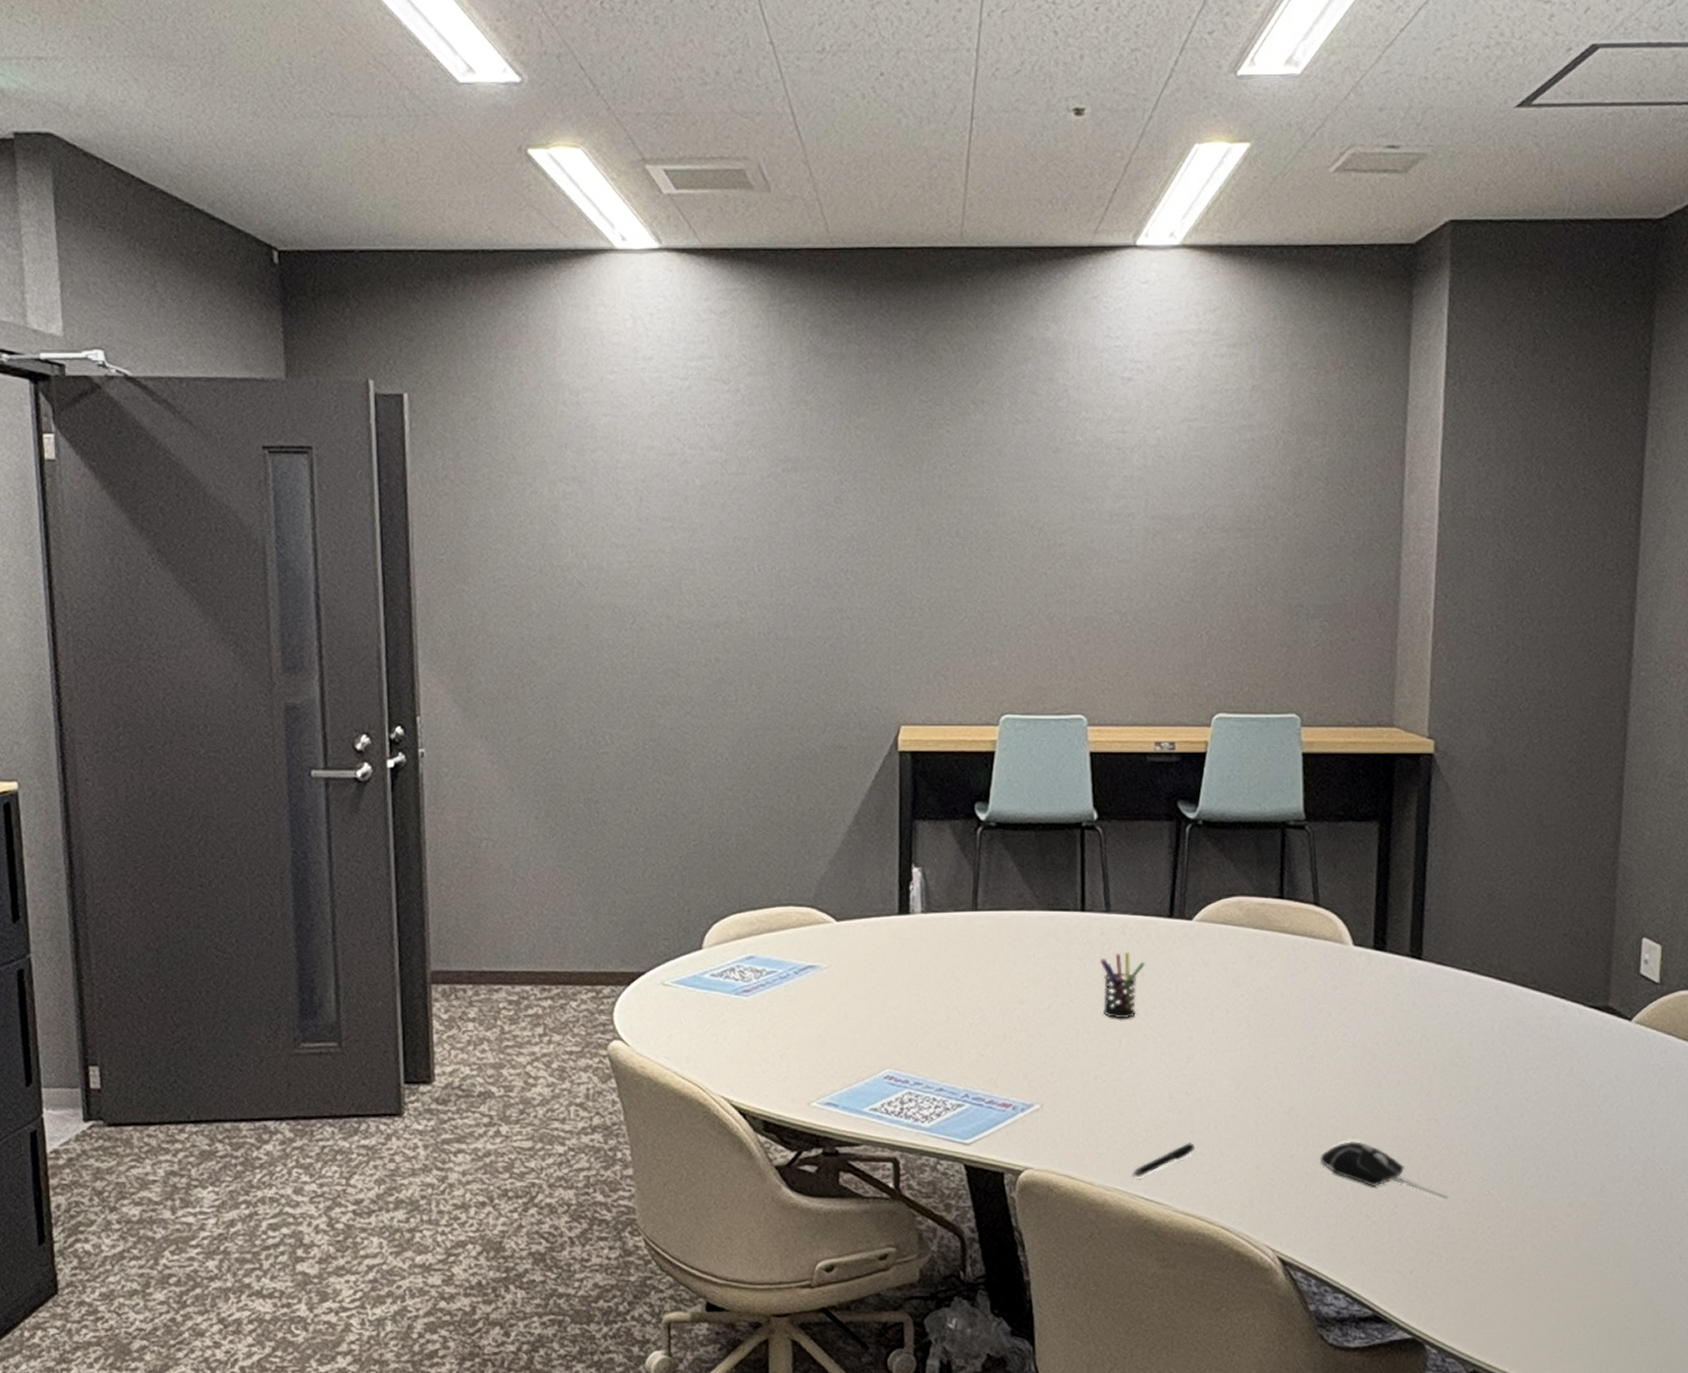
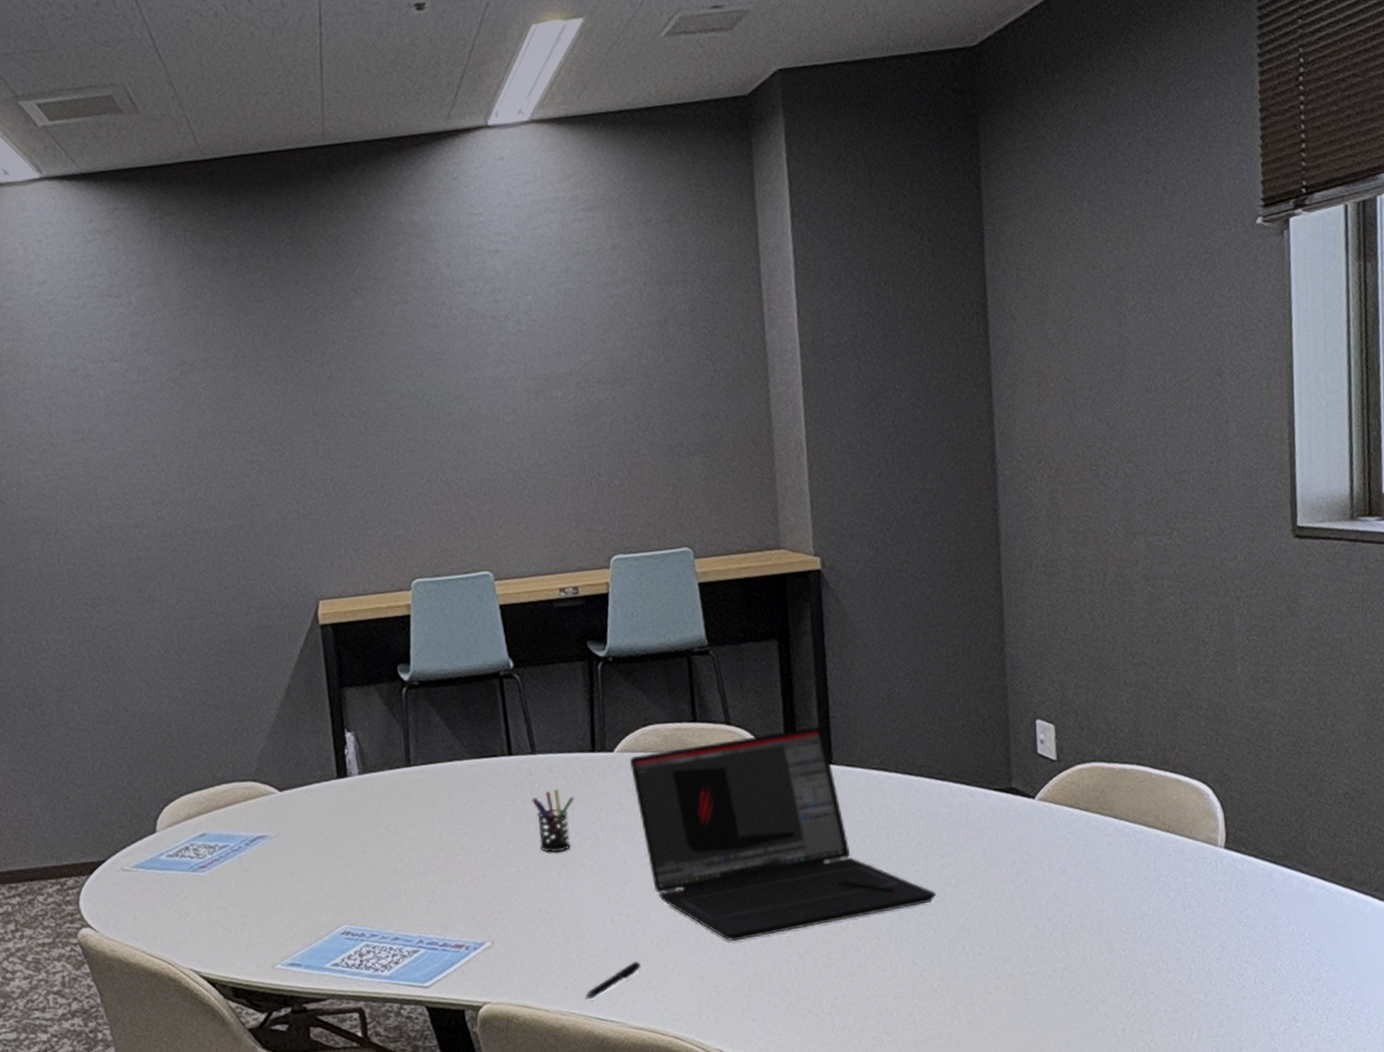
laptop: none [1207,917,1516,1134] -> present [629,725,937,942]
computer mouse: present [1320,1141,1449,1200] -> none [759,942,884,987]

